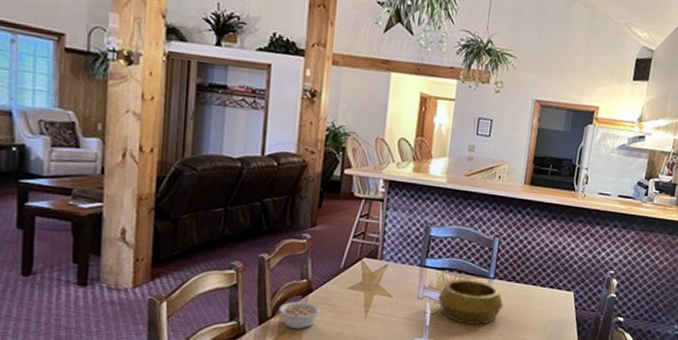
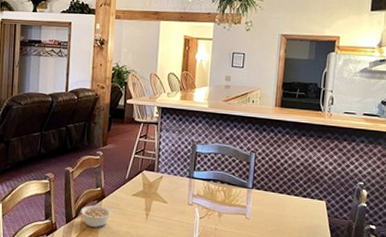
decorative bowl: present [438,279,503,325] -> none [205,189,261,229]

